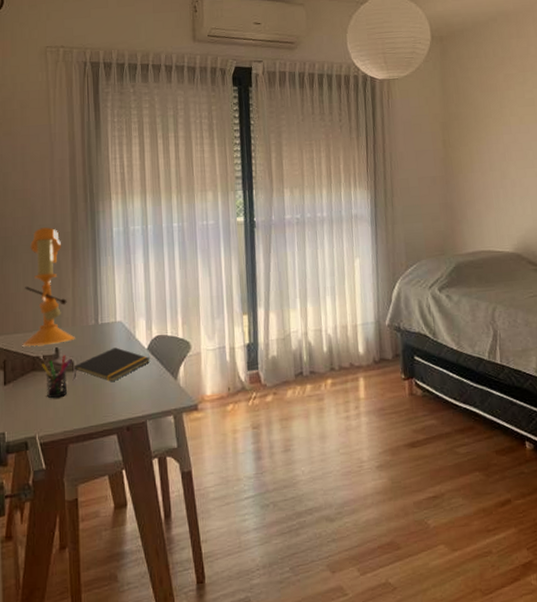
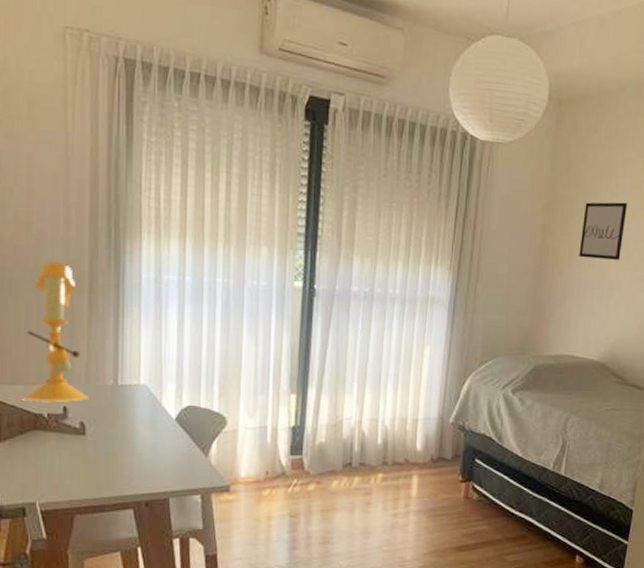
pen holder: present [42,354,71,399] -> none [46,415,82,463]
notepad: present [74,347,151,382] -> none [84,414,178,451]
wall art: none [477,111,518,164] -> present [579,202,628,260]

